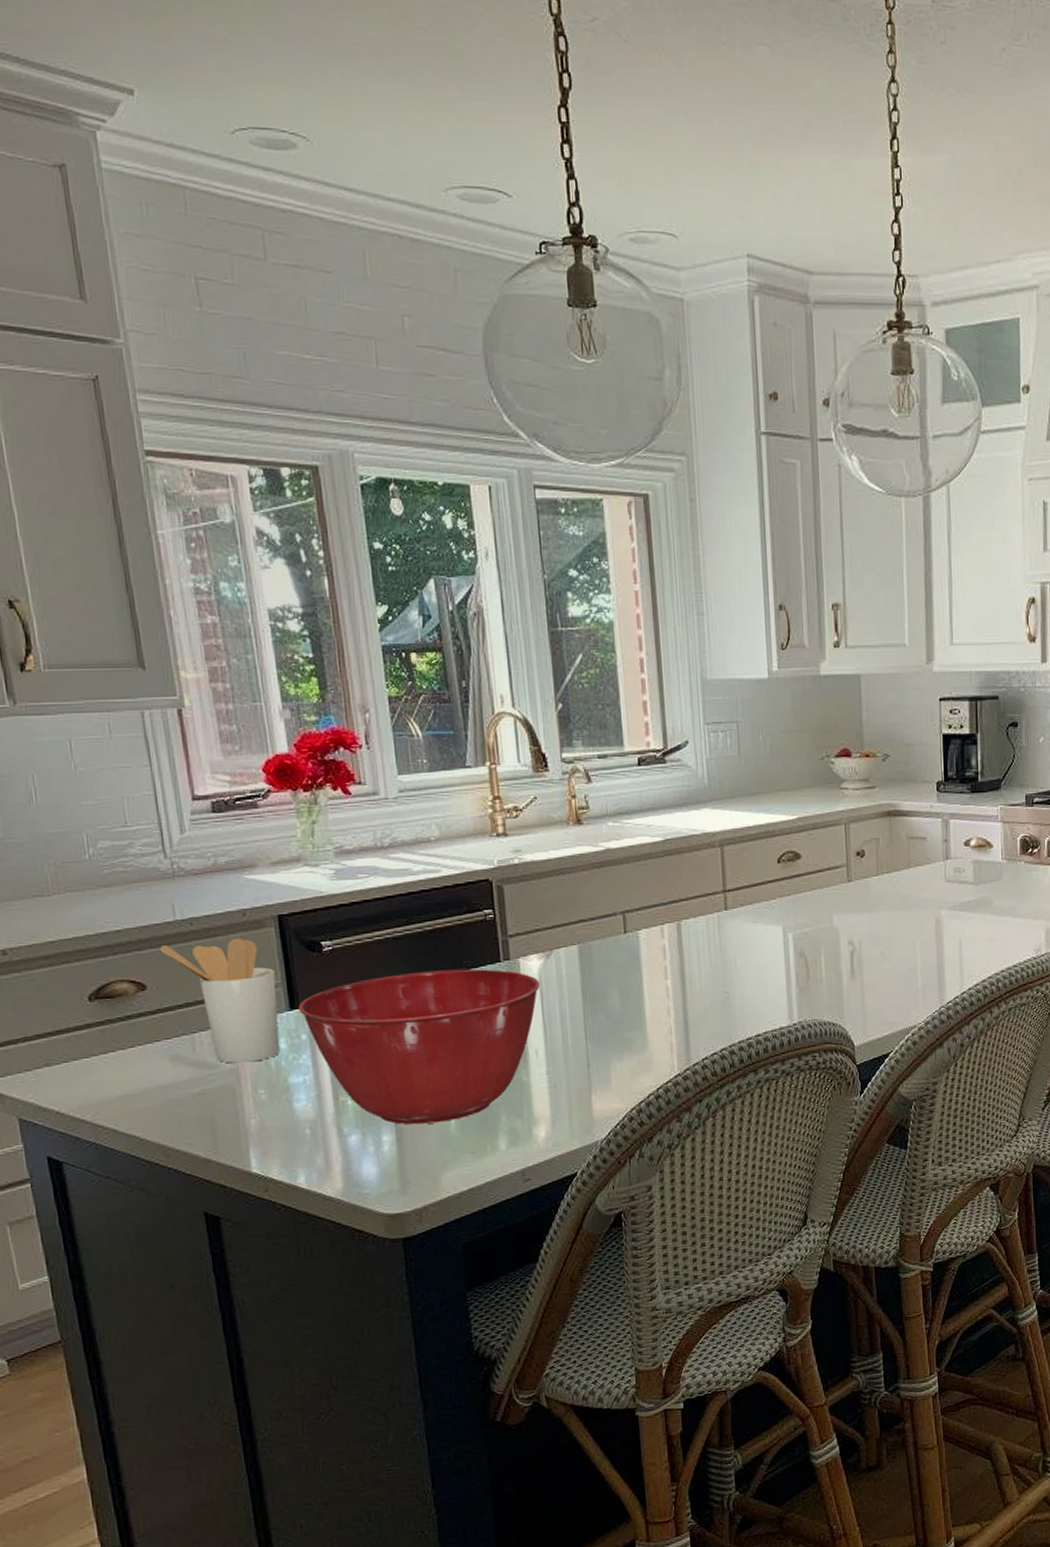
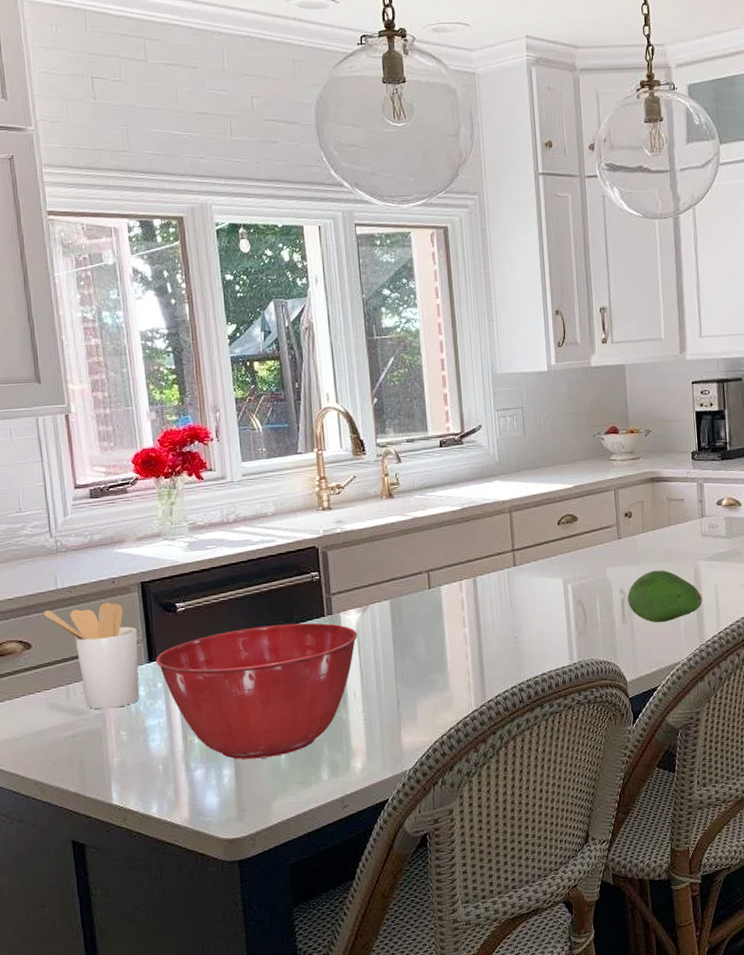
fruit: none [858,919,944,980] -> present [628,570,702,623]

